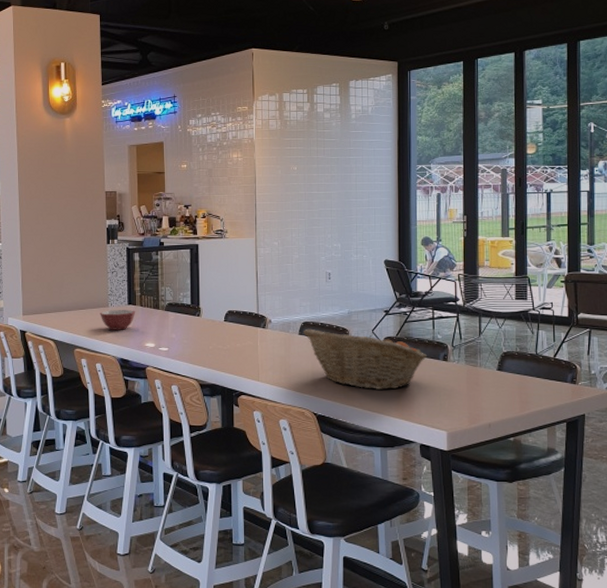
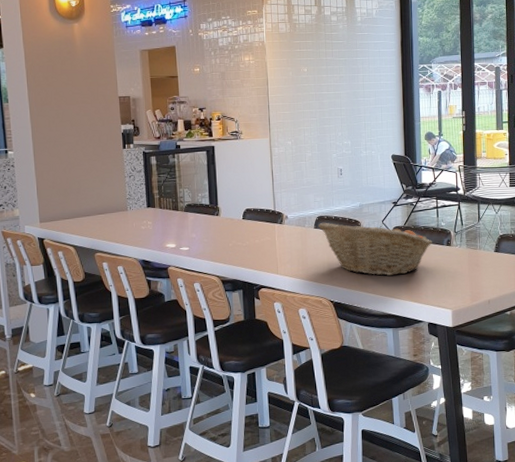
bowl: present [100,310,136,330] -> none [119,212,156,233]

